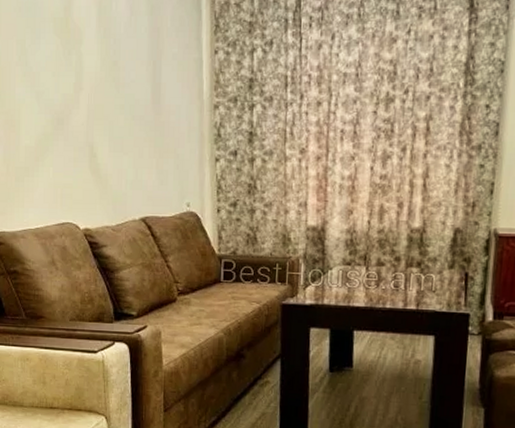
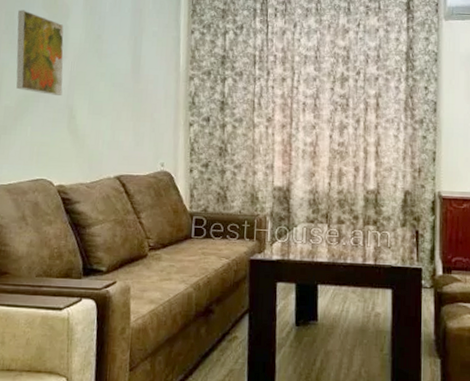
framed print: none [29,37,81,132] -> present [16,10,64,95]

